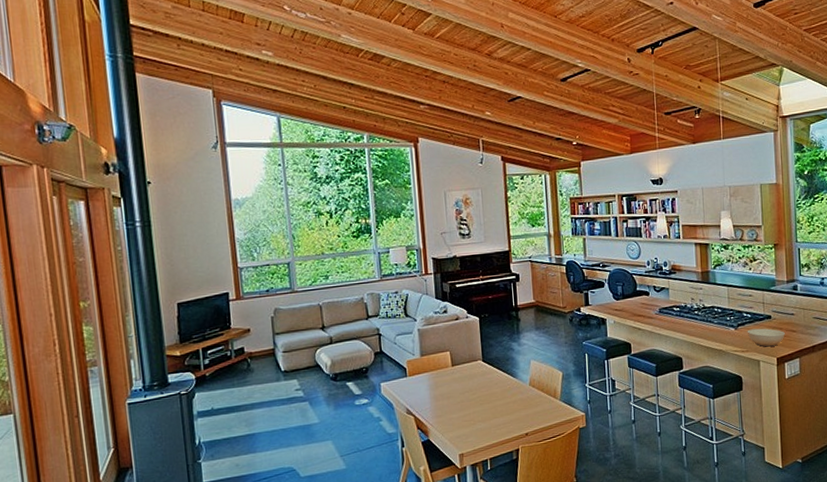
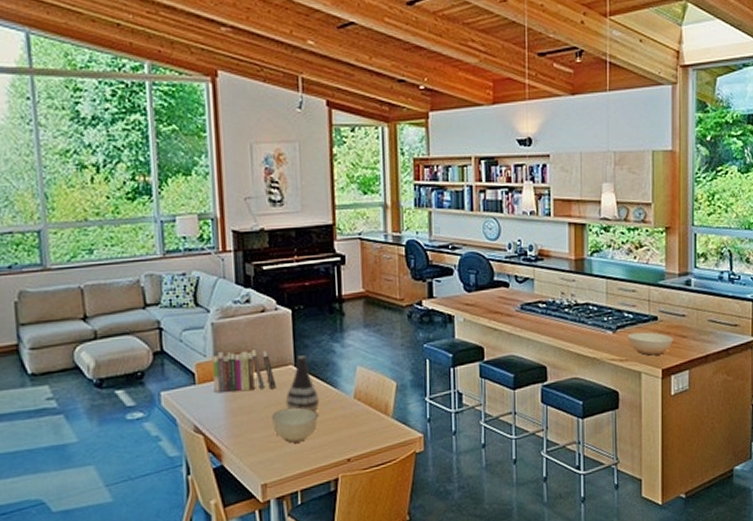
books: none [419,349,469,383] -> present [212,350,277,392]
bowl: none [466,393,502,421] -> present [272,407,318,443]
vase: none [476,352,503,398] -> present [285,355,320,413]

